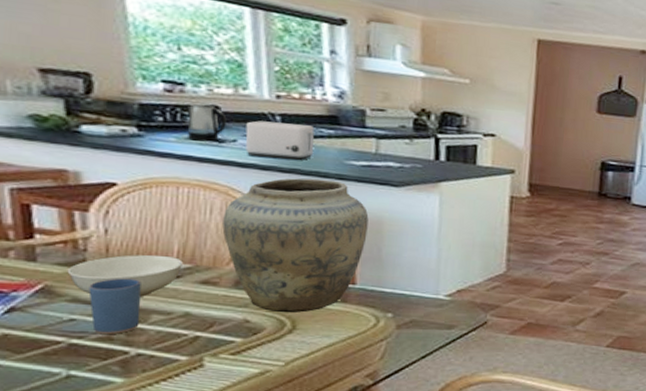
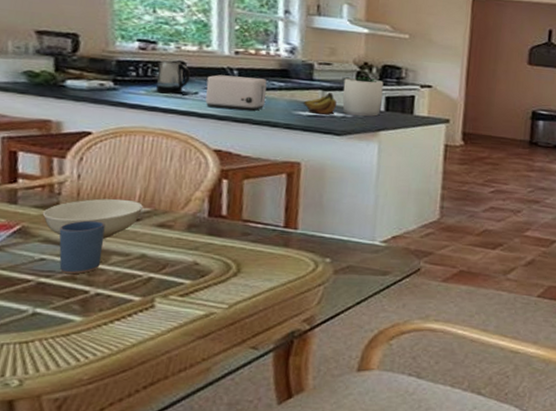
vase: present [222,178,369,313] -> none [180,127,312,257]
fruit: none [356,141,394,166] -> present [303,93,337,116]
planter: none [399,123,443,167] -> present [342,76,384,117]

